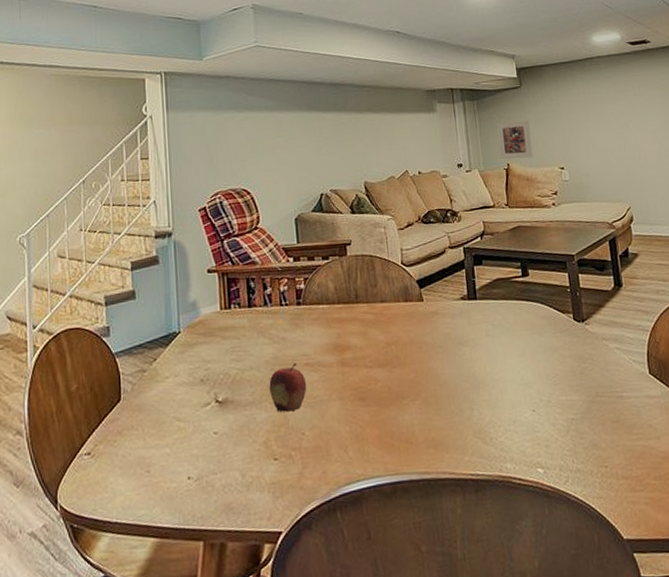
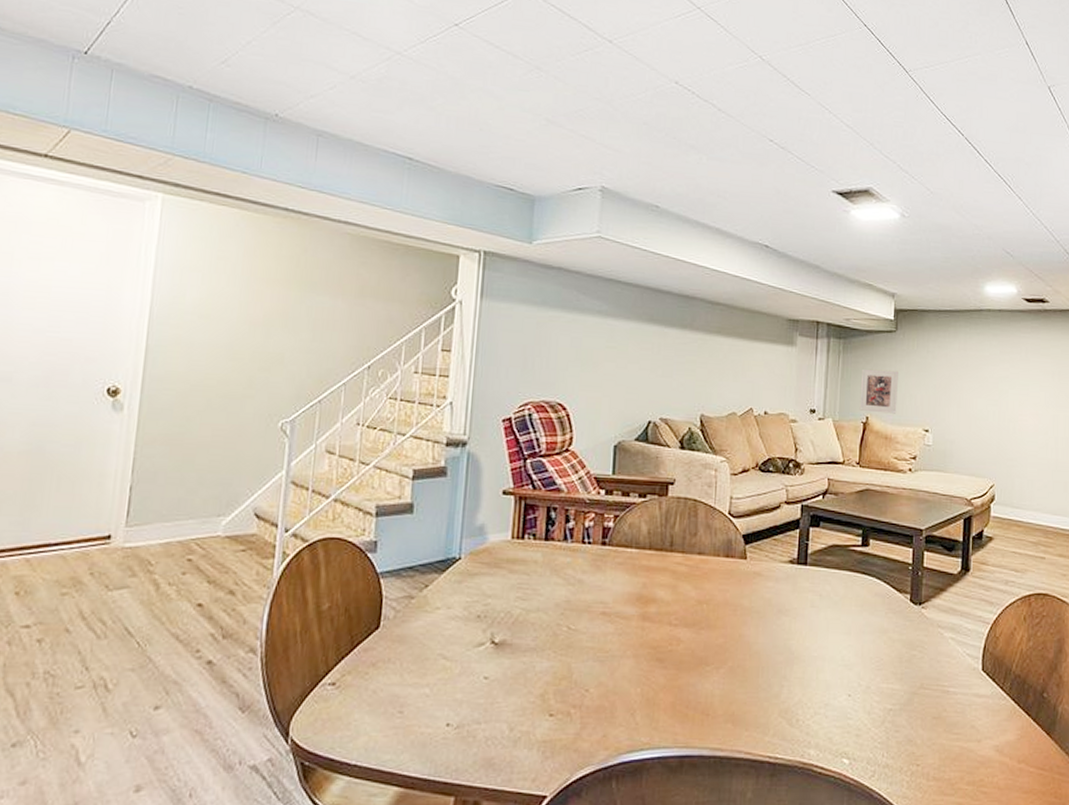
fruit: present [269,363,307,412] -> none [555,610,600,664]

